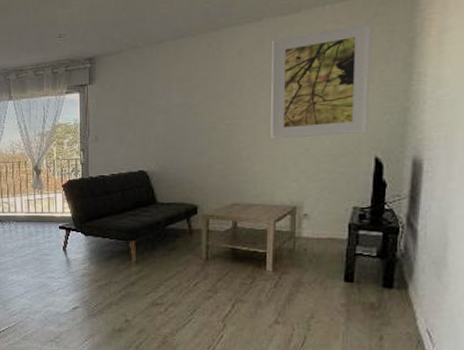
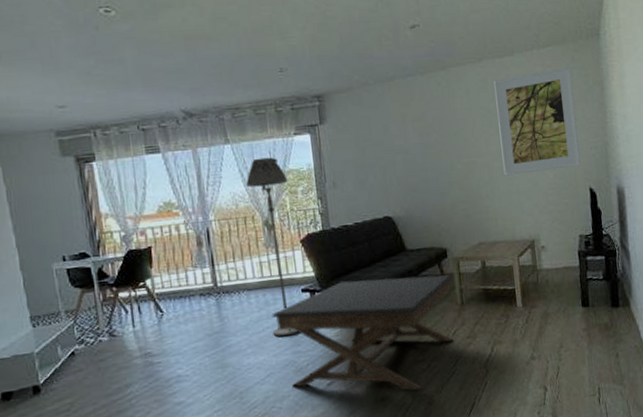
floor lamp: none [22,112,57,263] -> present [246,157,298,337]
coffee table: none [32,223,201,329] -> present [271,274,453,391]

